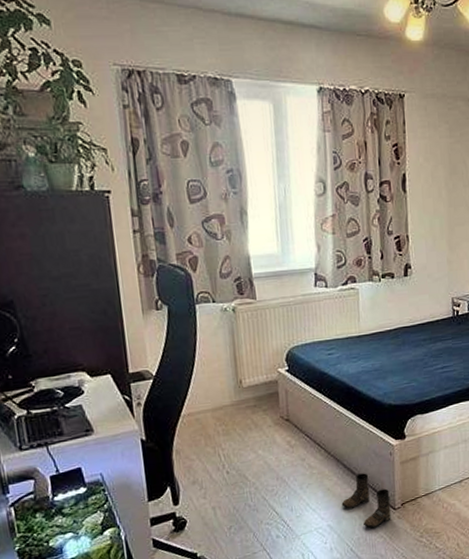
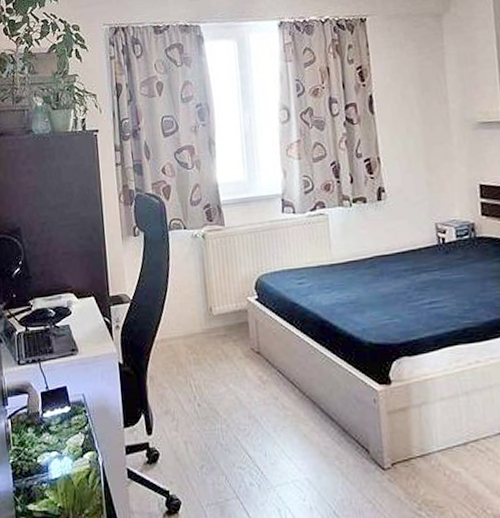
boots: present [341,473,391,529] -> none [320,421,380,490]

